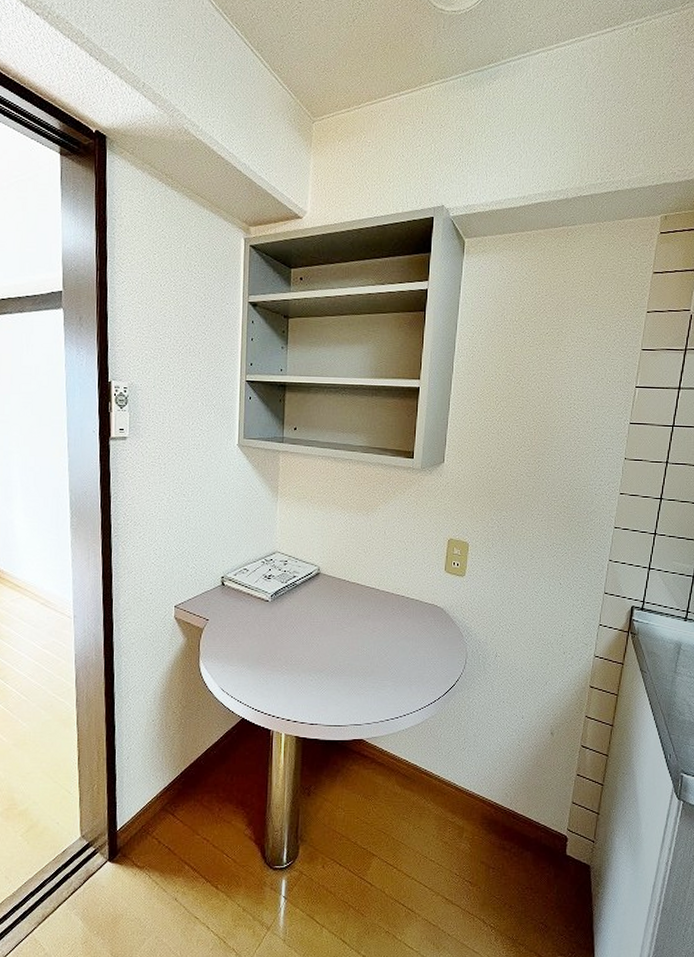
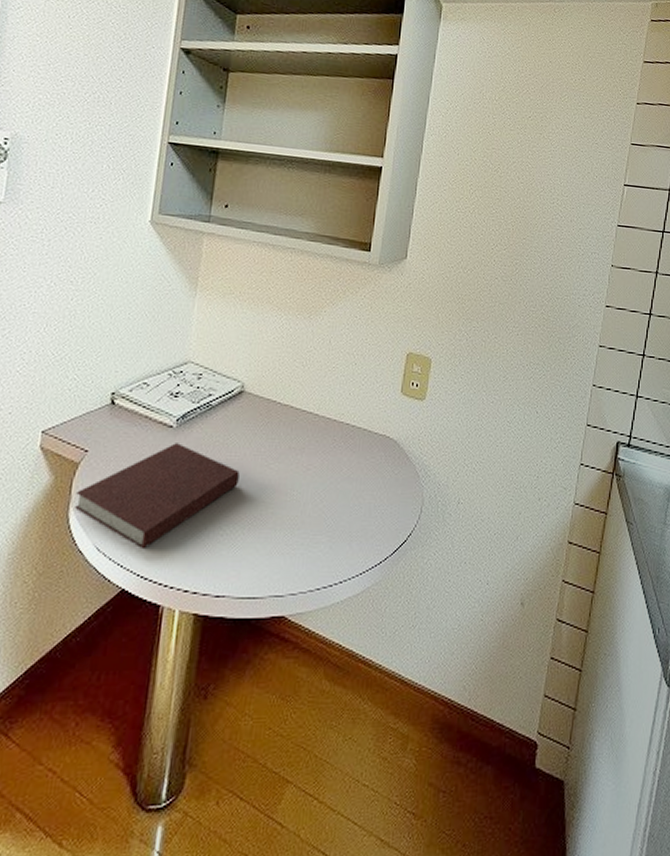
notebook: none [203,613,321,690] -> present [74,443,240,550]

